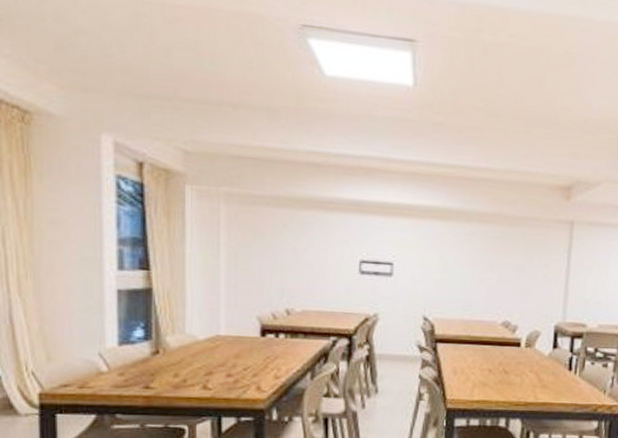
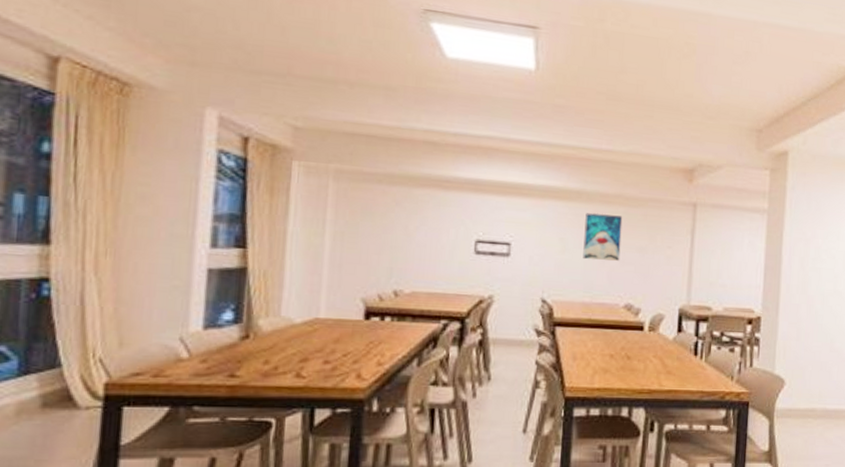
wall art: none [462,232,501,280] -> present [583,213,623,261]

